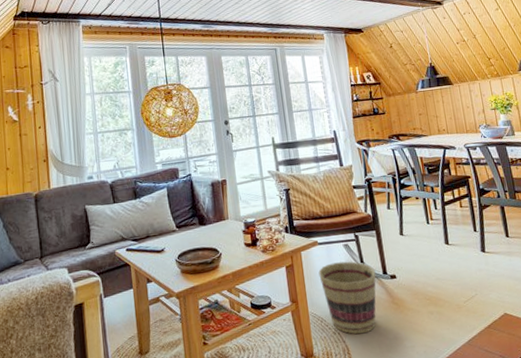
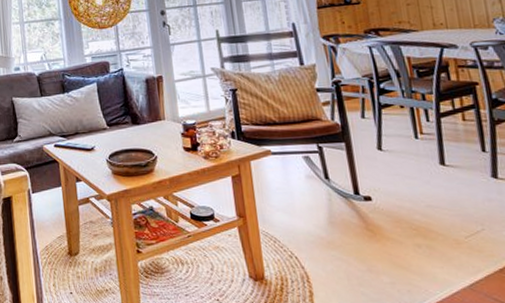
basket: present [318,261,376,335] -> none [271,176,345,261]

